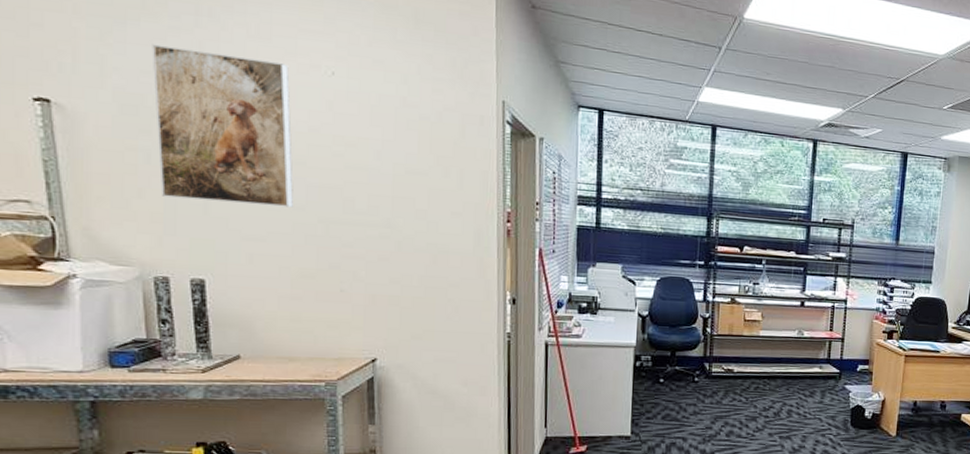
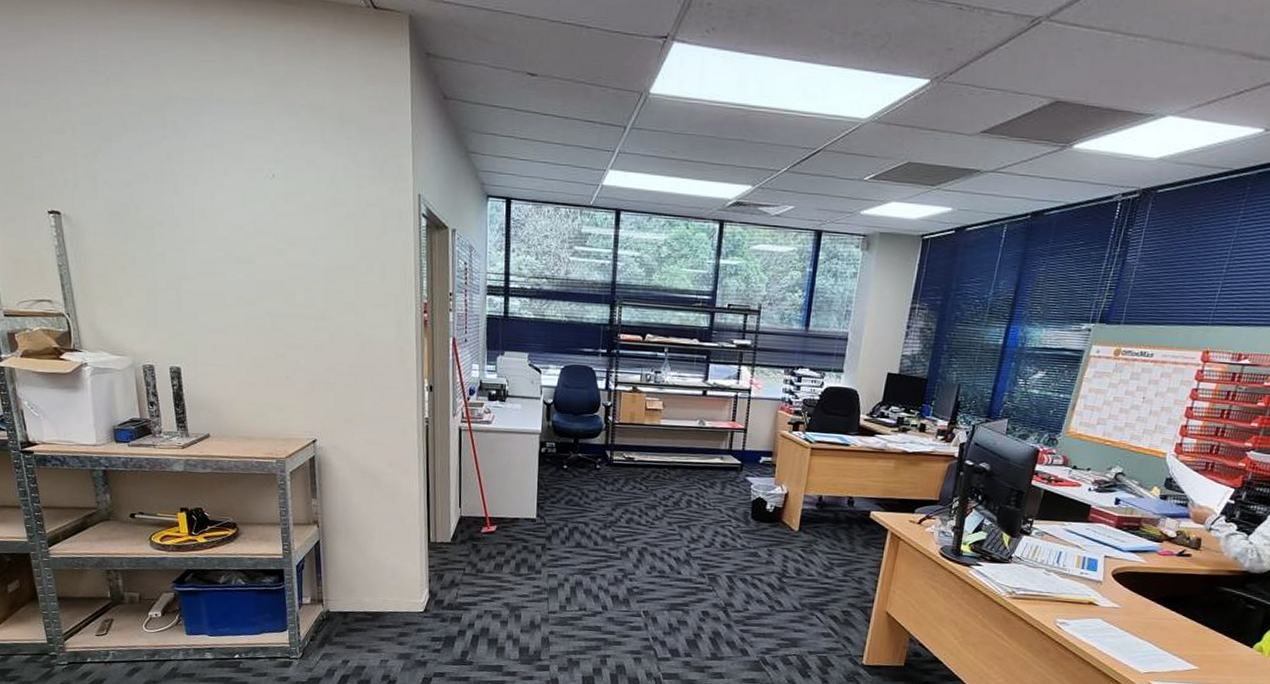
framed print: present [152,44,293,208] -> none [131,158,245,302]

